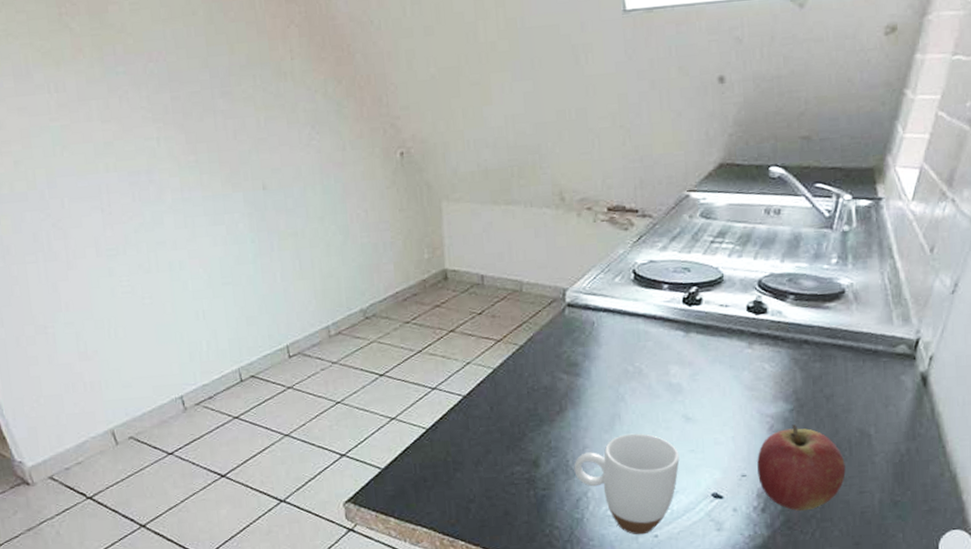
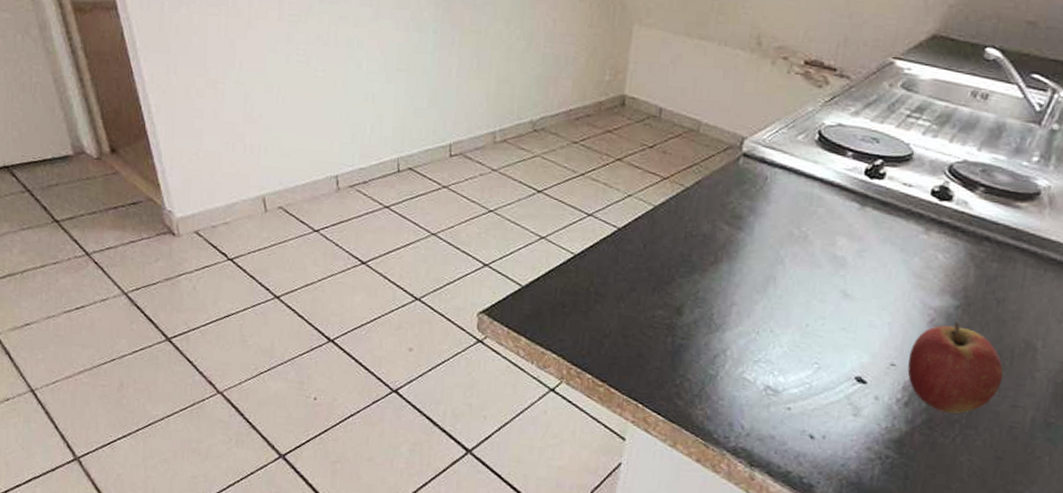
mug: present [574,433,680,535] -> none [717,298,830,405]

